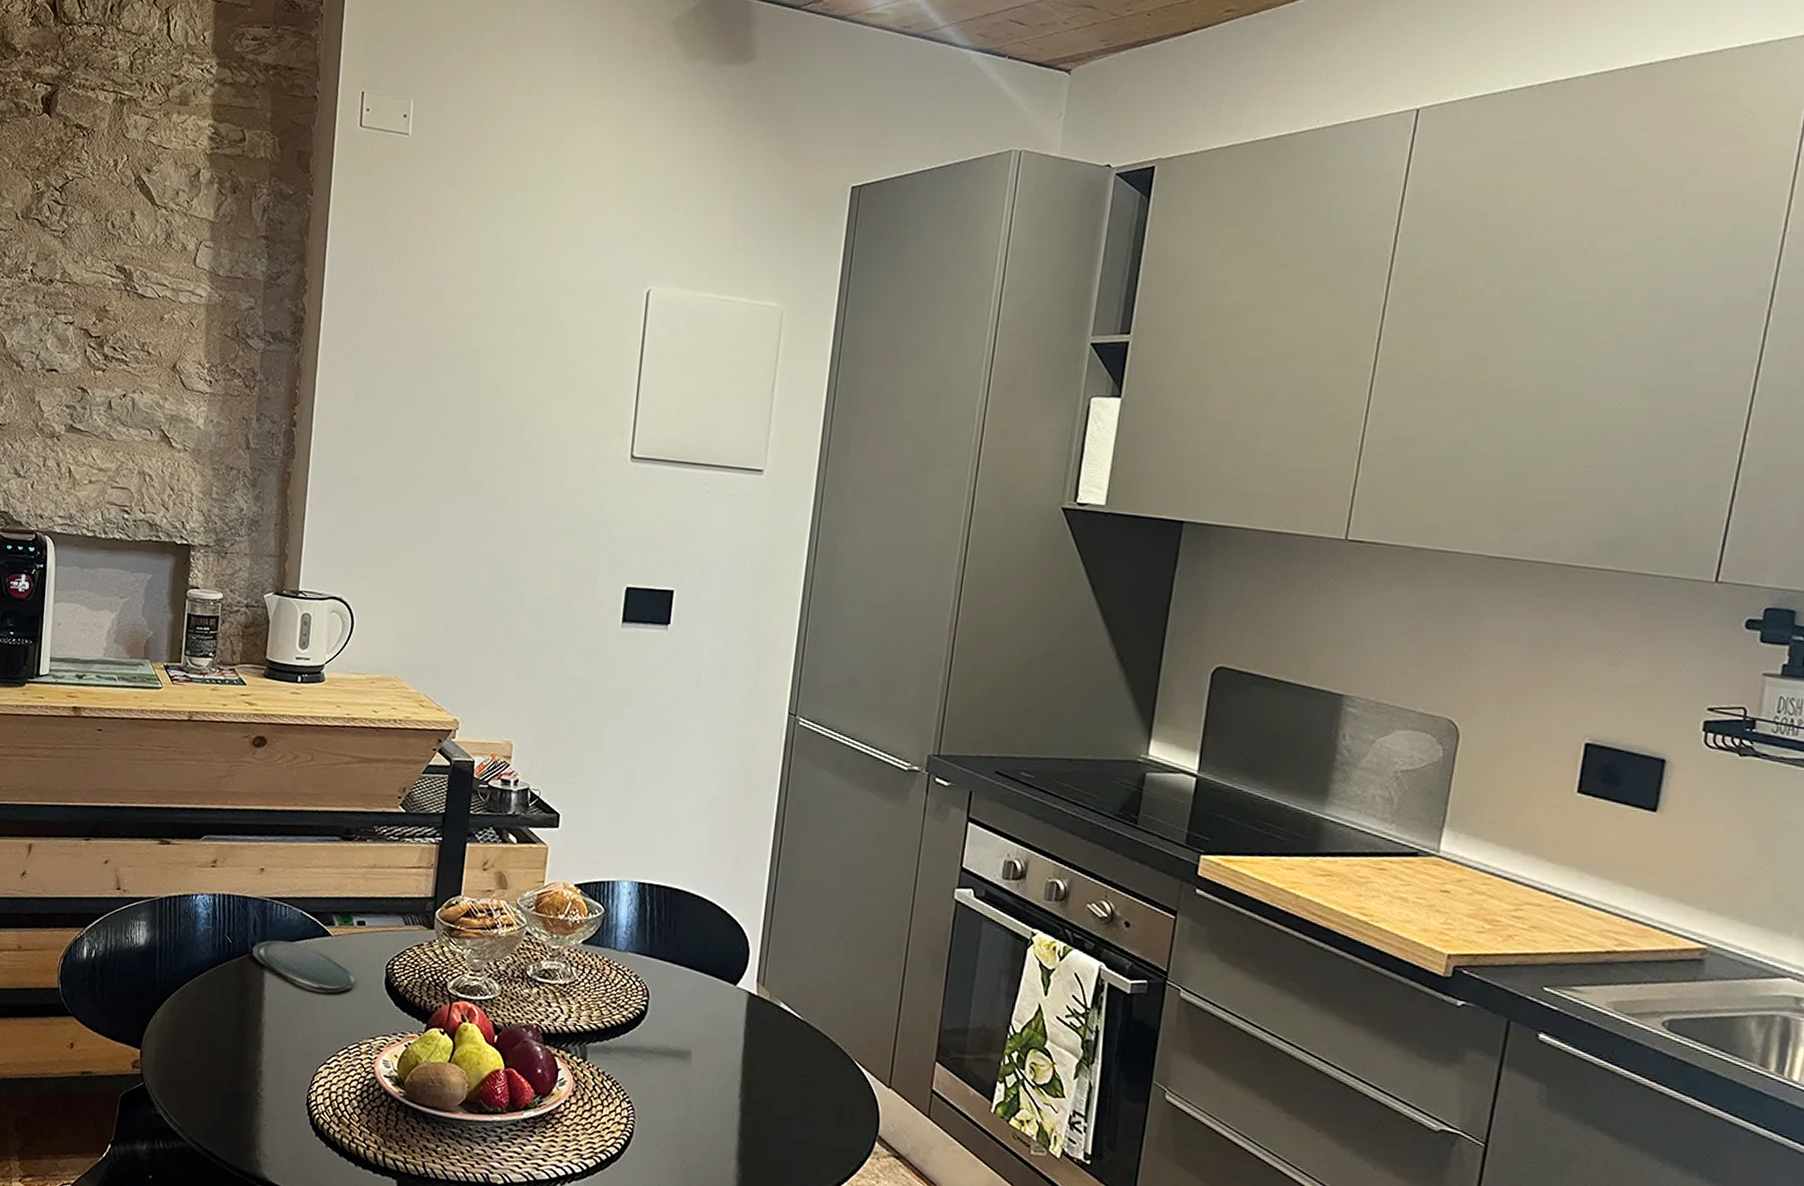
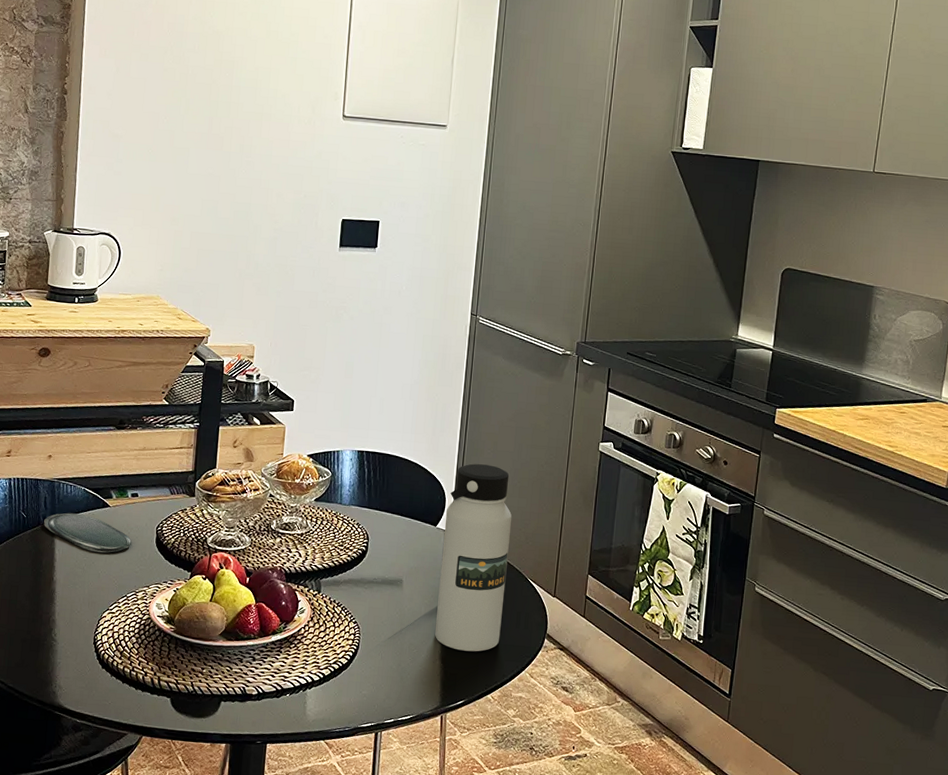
water bottle: none [731,907,836,1152] -> present [435,463,512,652]

